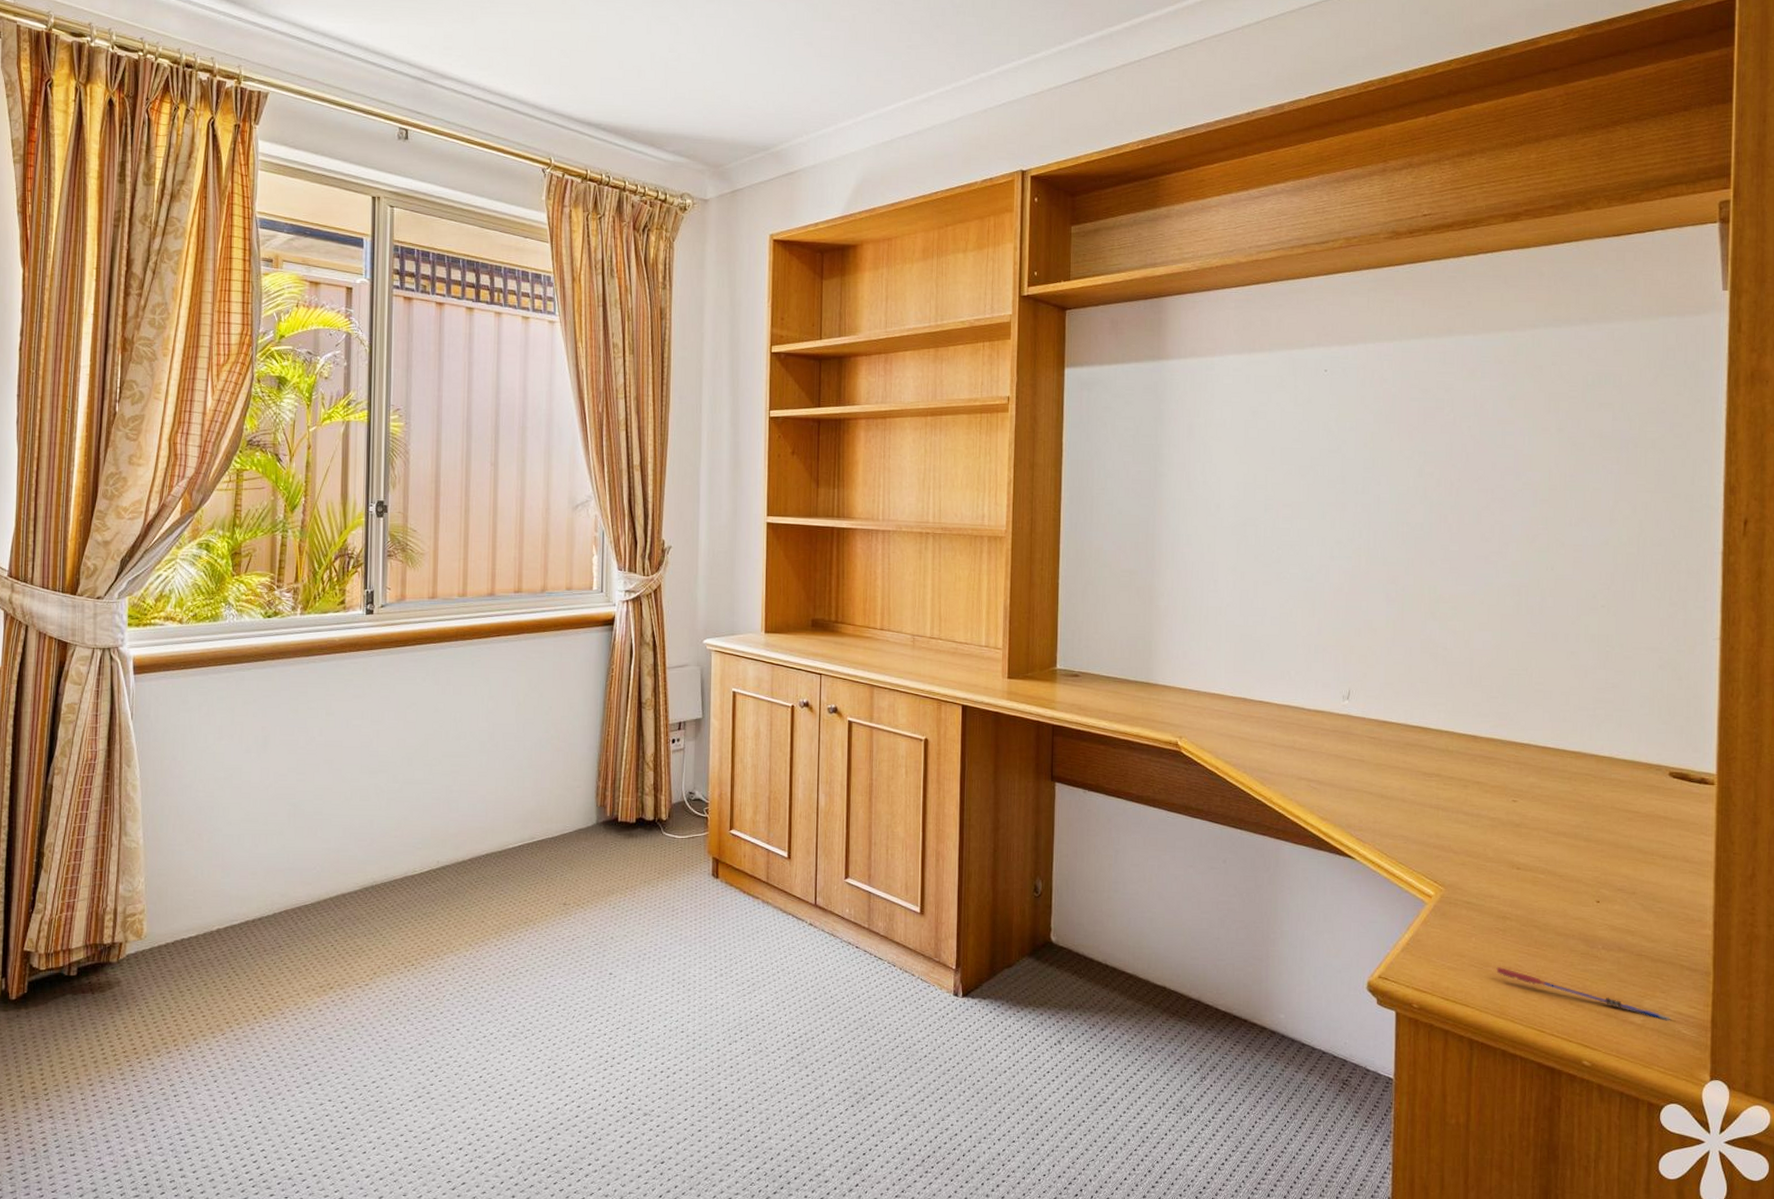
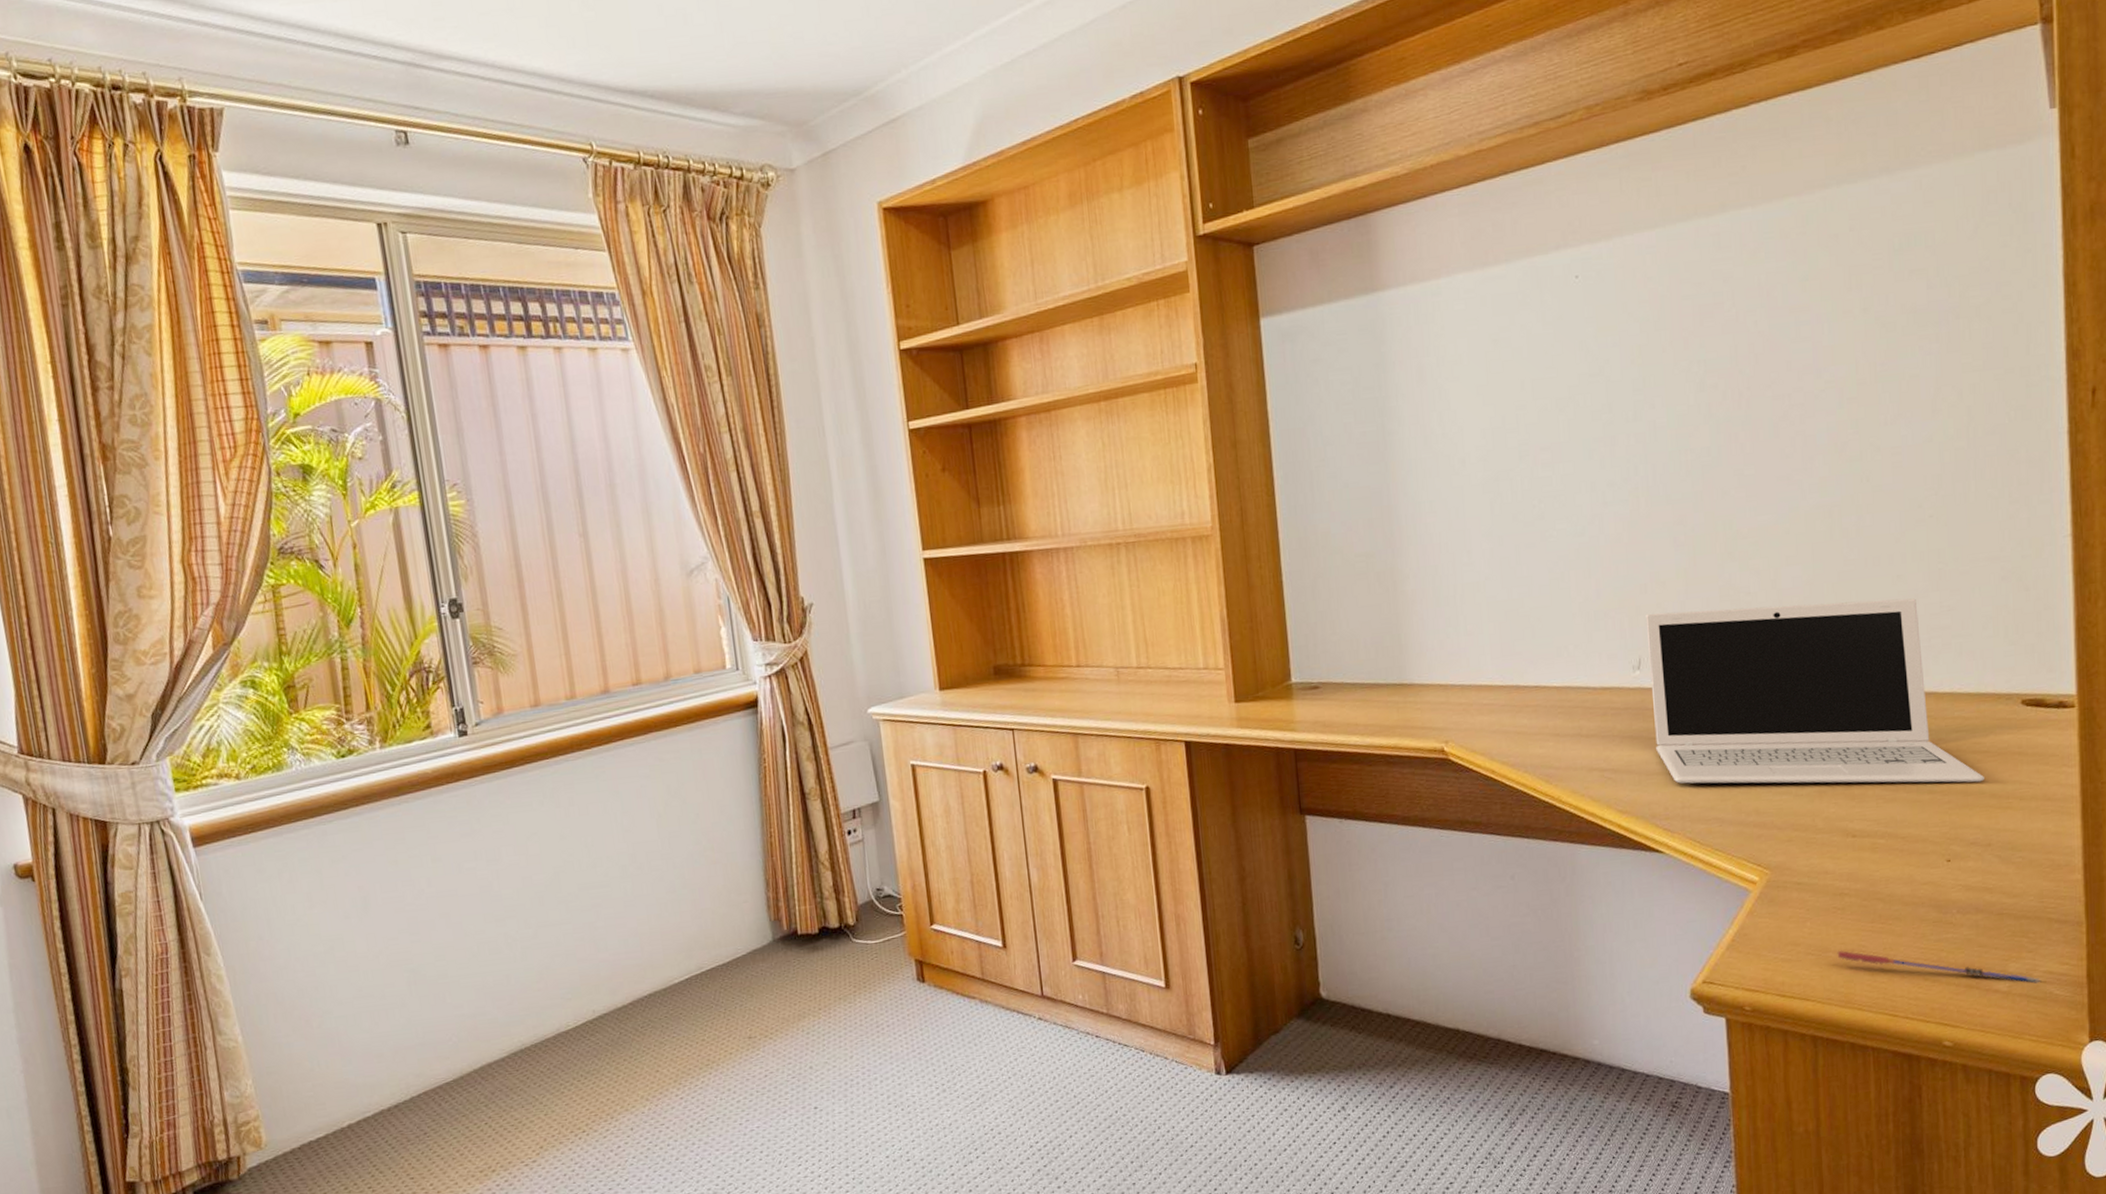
laptop: none [1356,654,1633,838] -> present [1645,598,1984,784]

